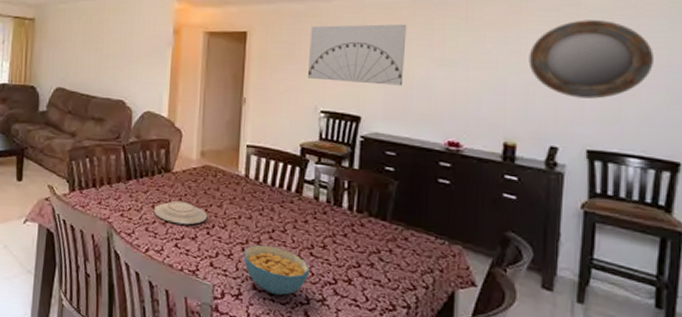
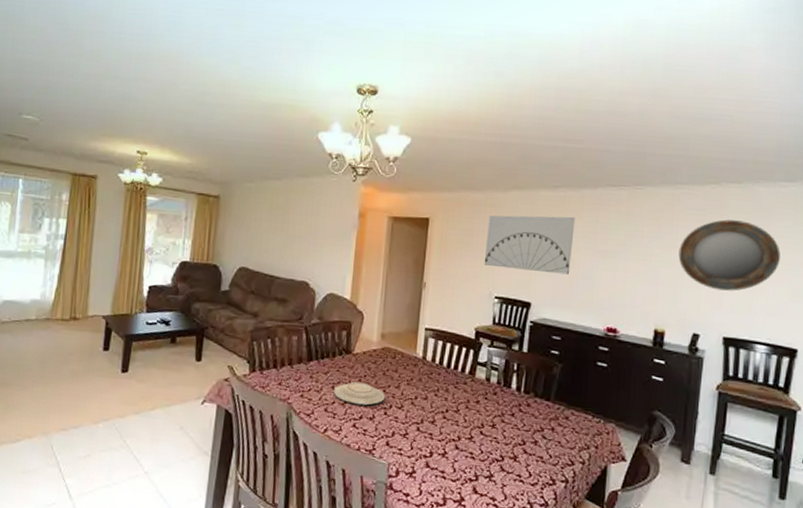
cereal bowl: present [243,244,309,295] -> none [418,424,479,472]

